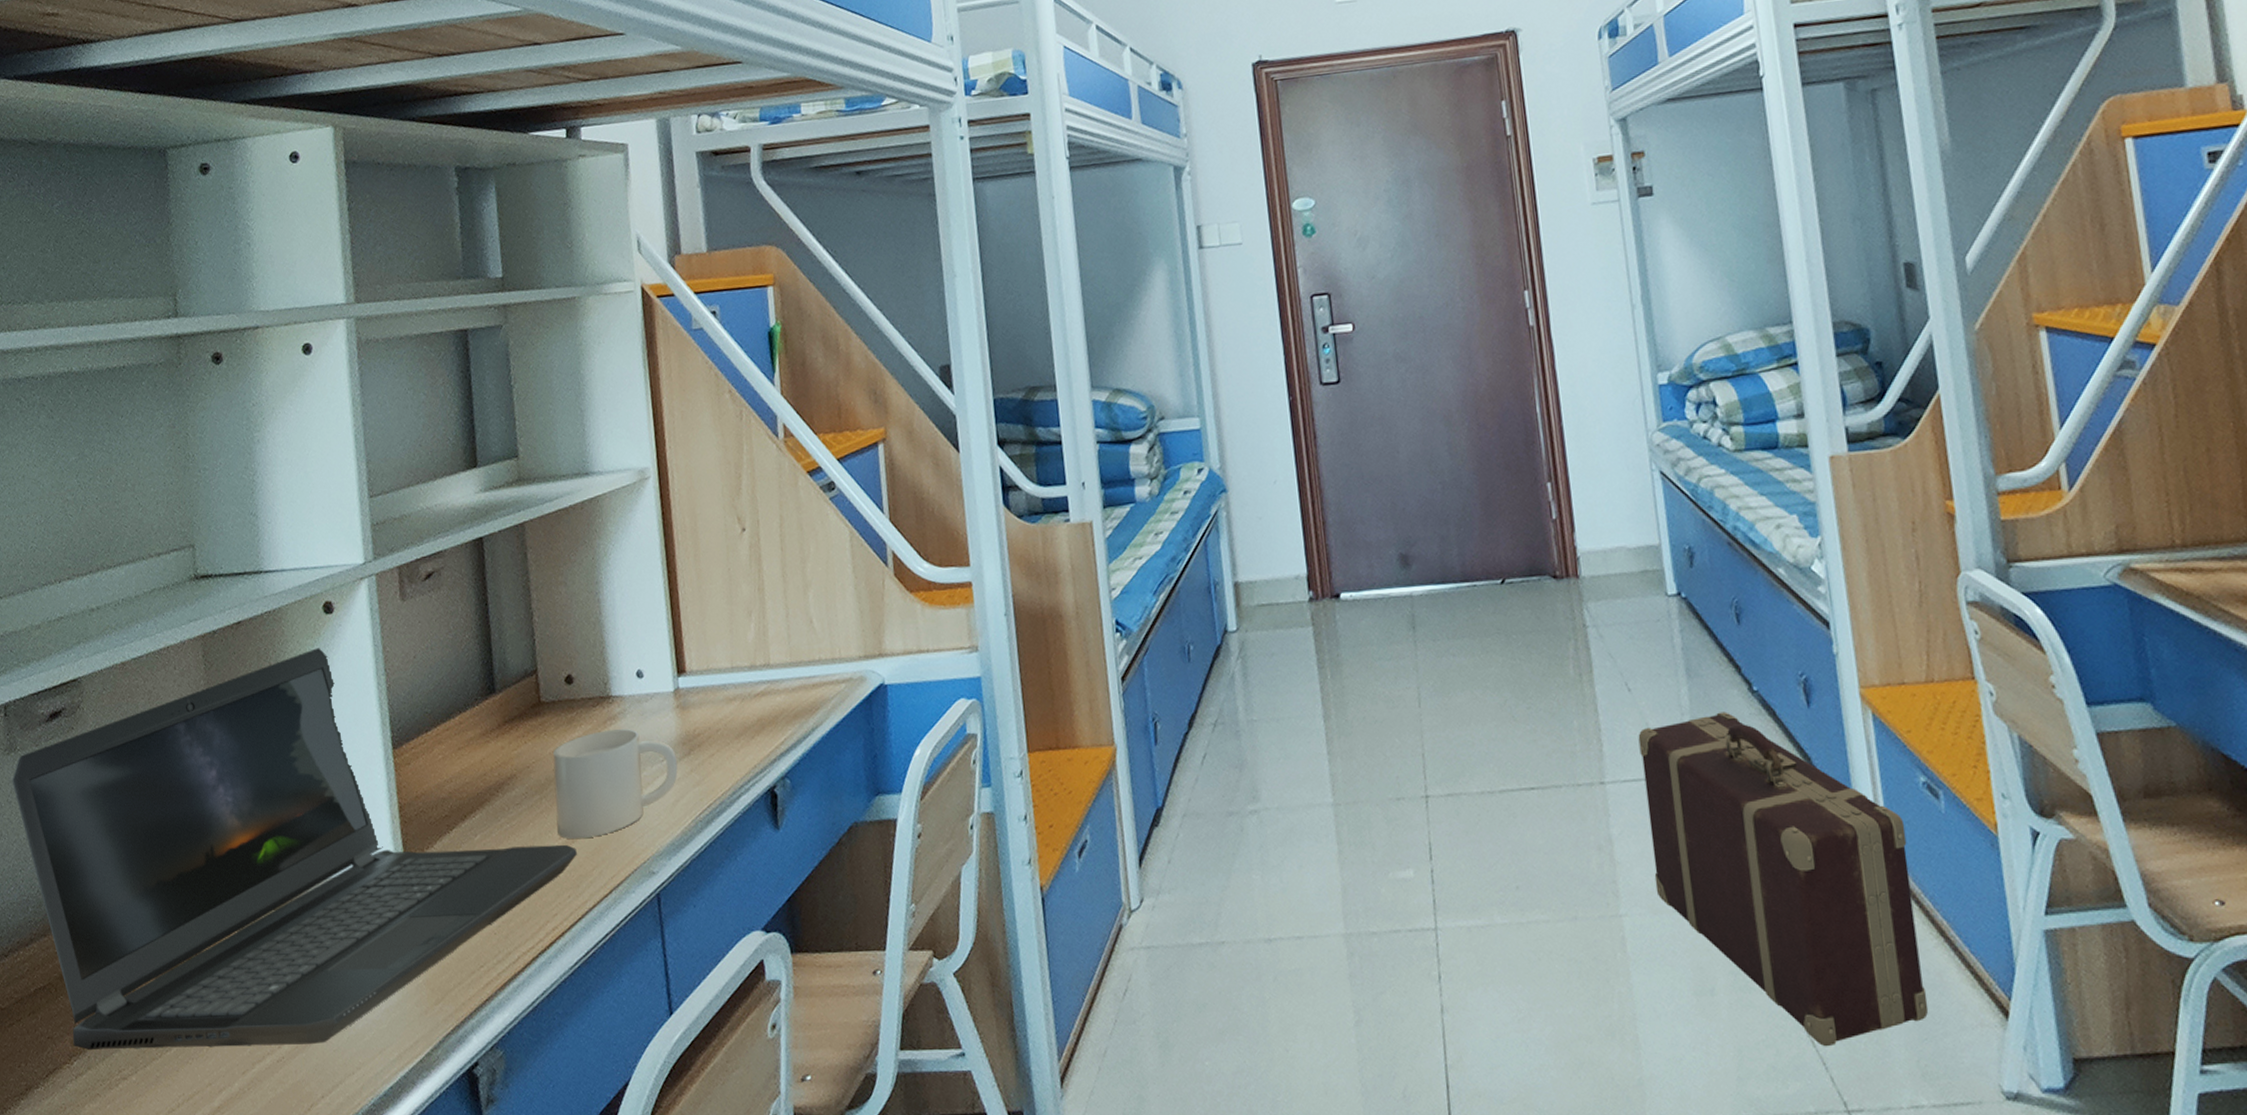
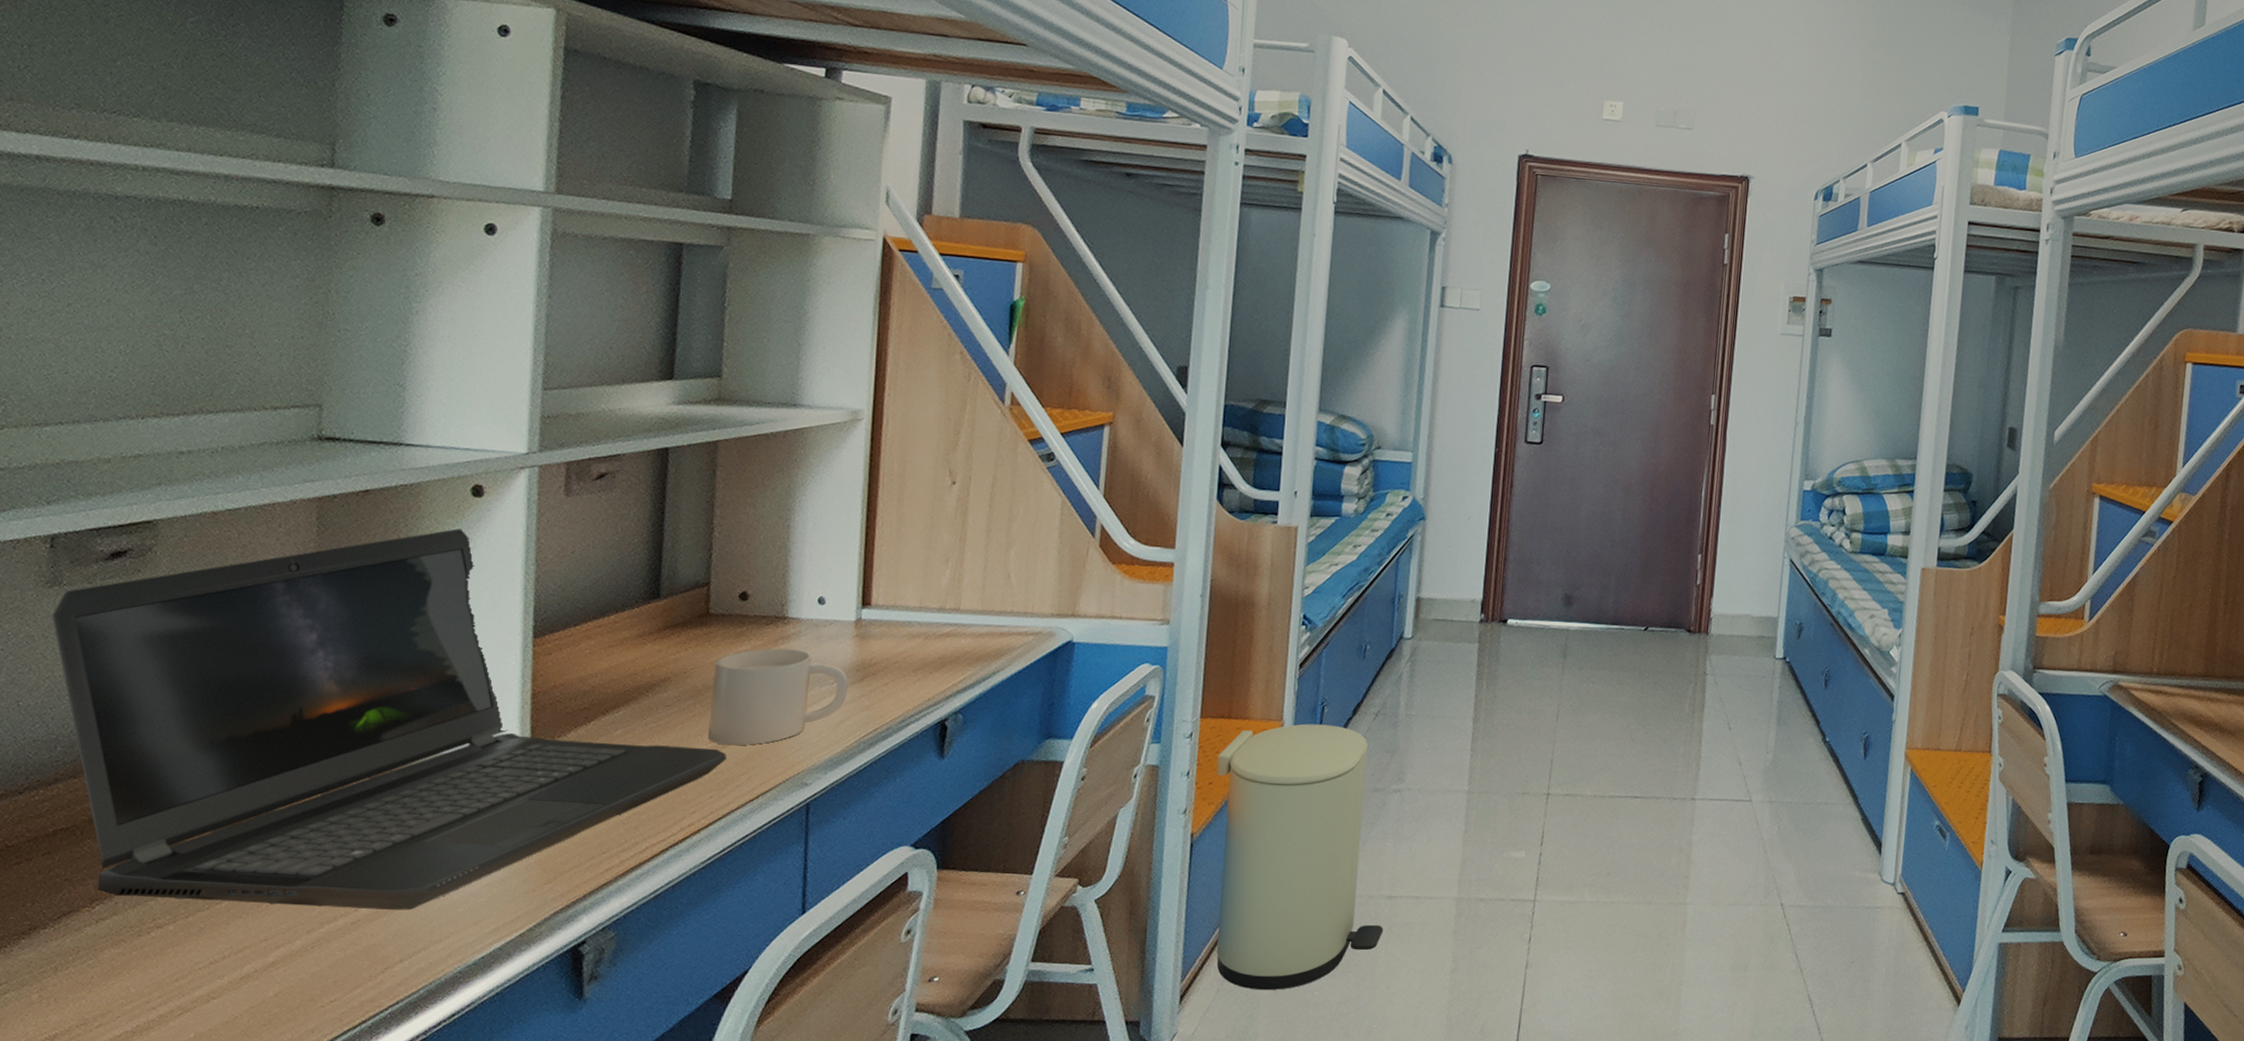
pedal bin: none [1053,743,1269,1065] -> present [1216,723,1384,991]
suitcase: present [1638,712,1929,1047] -> none [1718,754,1917,1016]

